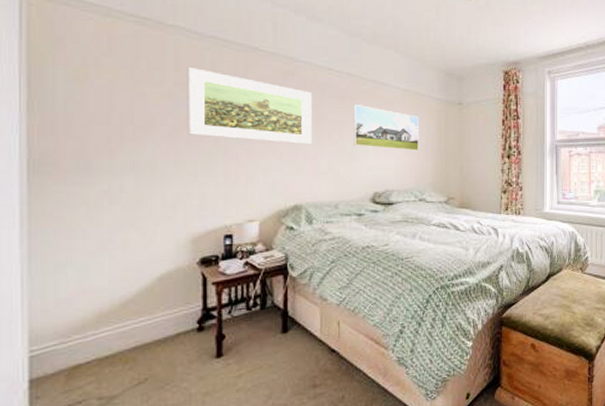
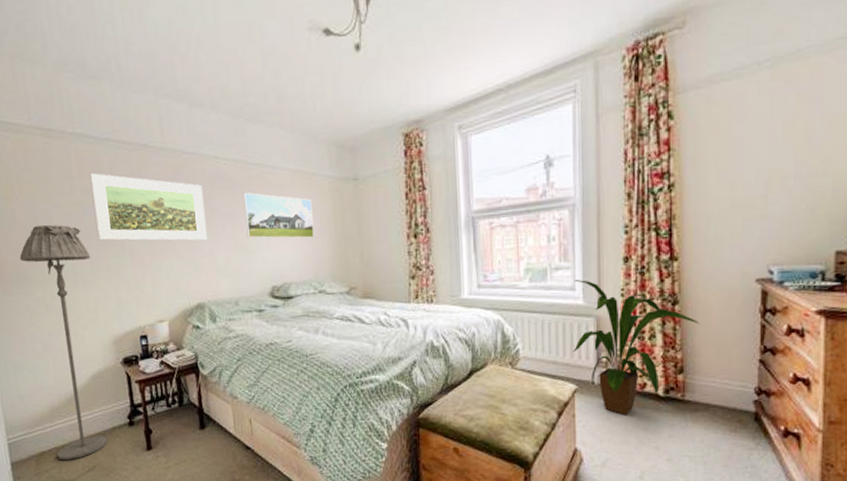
floor lamp: none [84,112,176,374] -> present [19,224,108,461]

